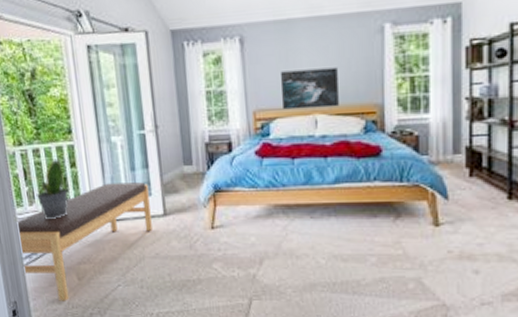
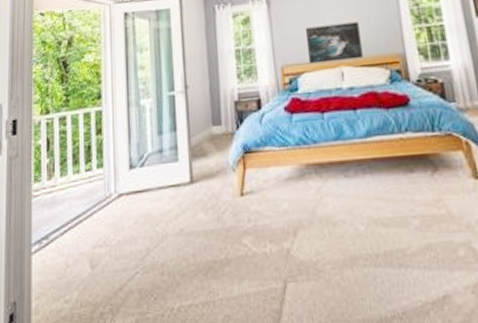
bench: present [17,182,152,301] -> none [30,147,177,299]
potted plant: present [36,158,69,219] -> none [56,125,91,195]

